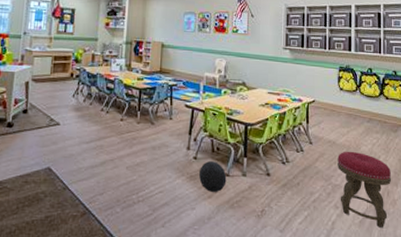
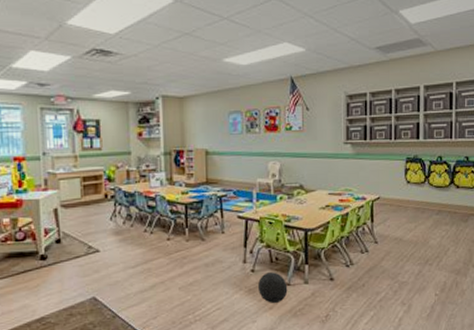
stool: present [338,151,391,227] -> none [404,246,460,319]

